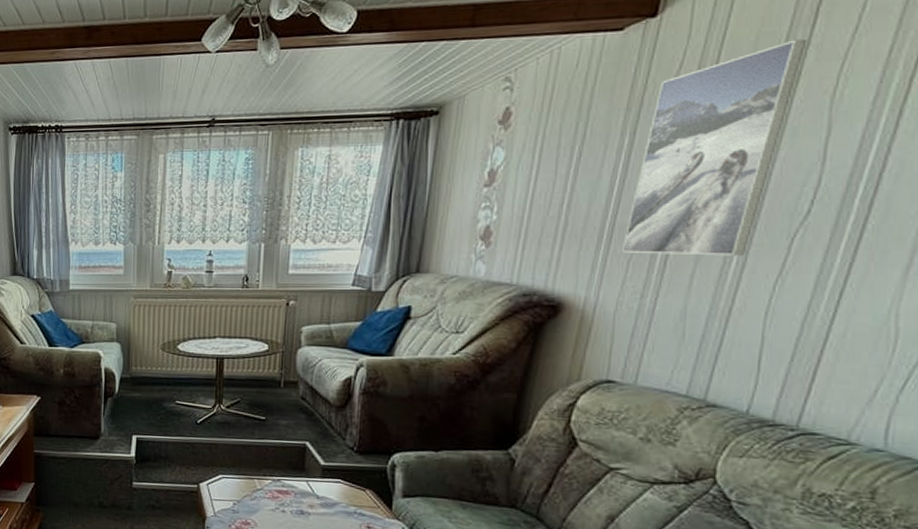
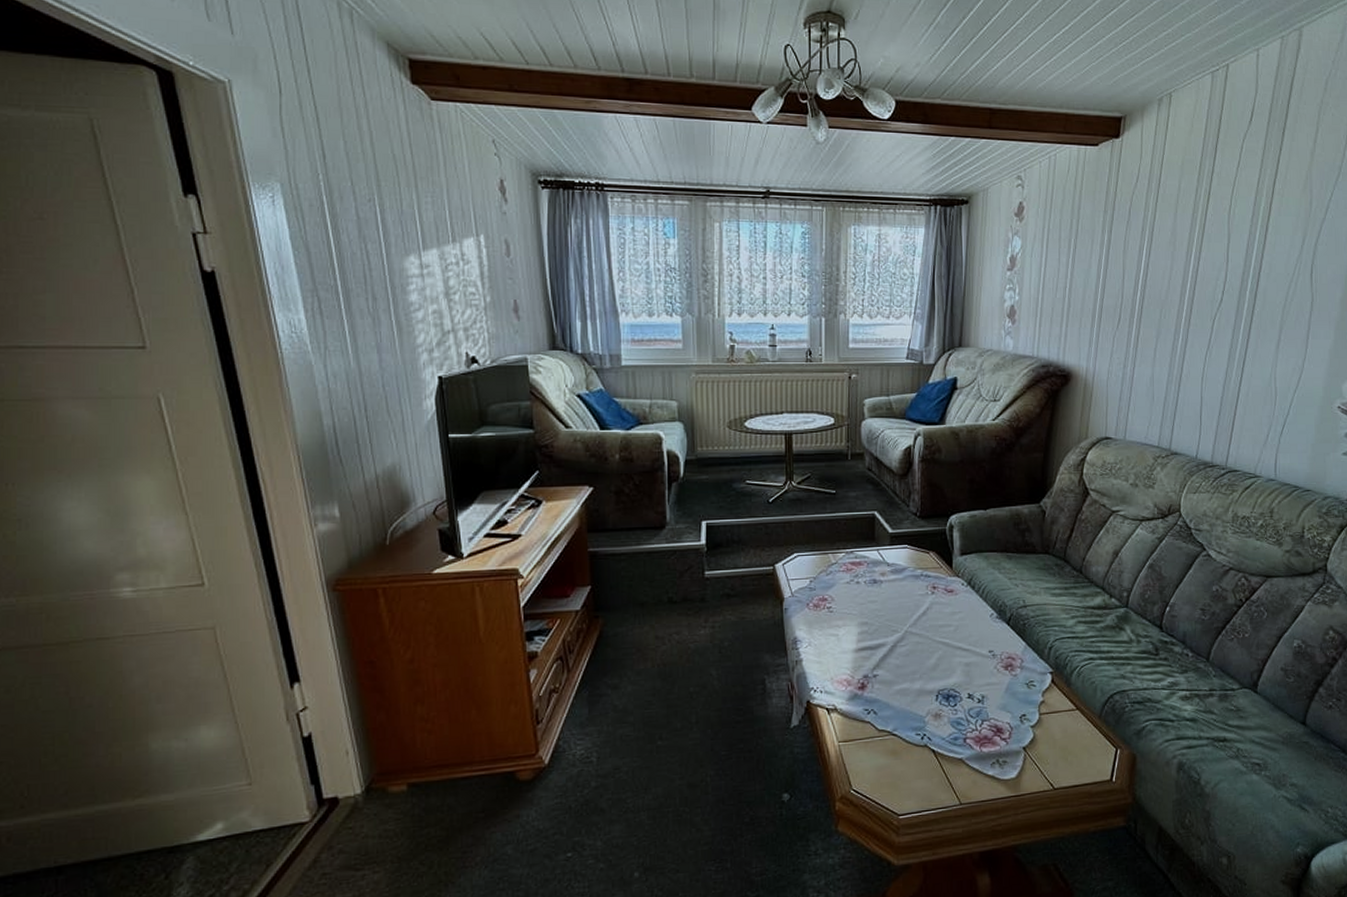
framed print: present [621,39,808,256] -> none [1108,167,1212,334]

